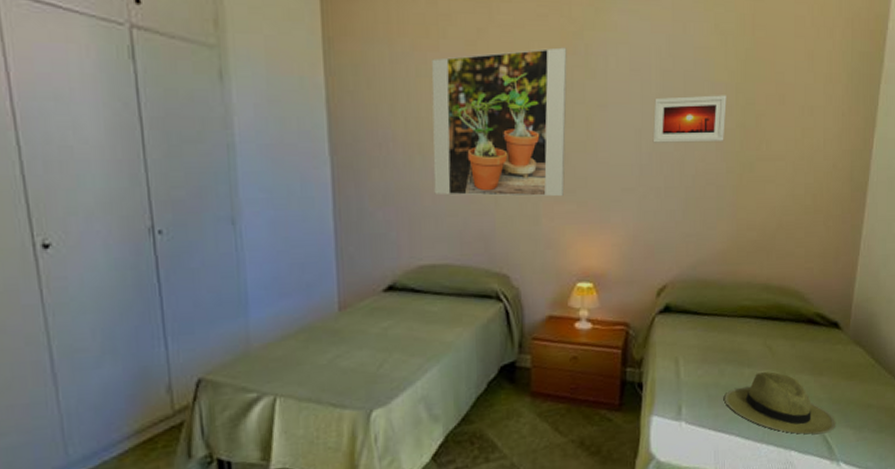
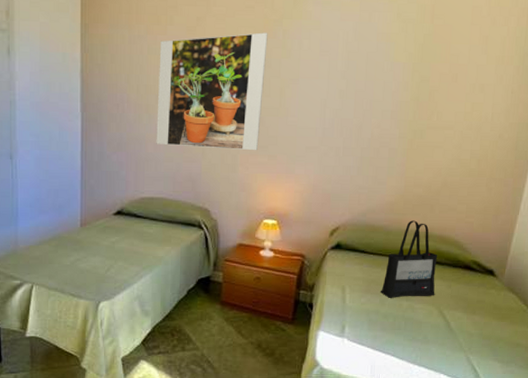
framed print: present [652,95,727,143] -> none [335,73,404,112]
tote bag: none [719,270,779,368] -> present [381,220,438,299]
straw hat: present [724,372,837,434] -> none [383,306,485,363]

